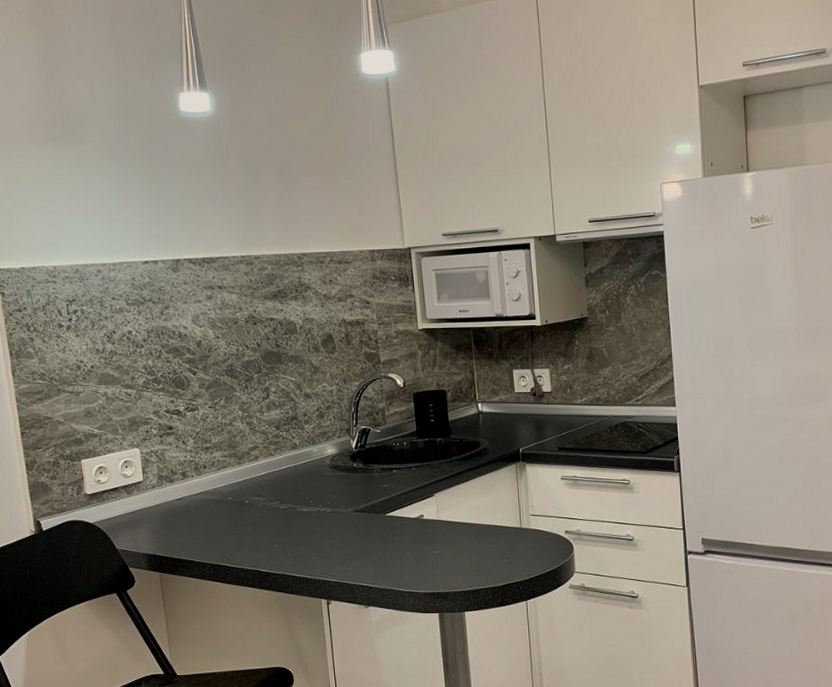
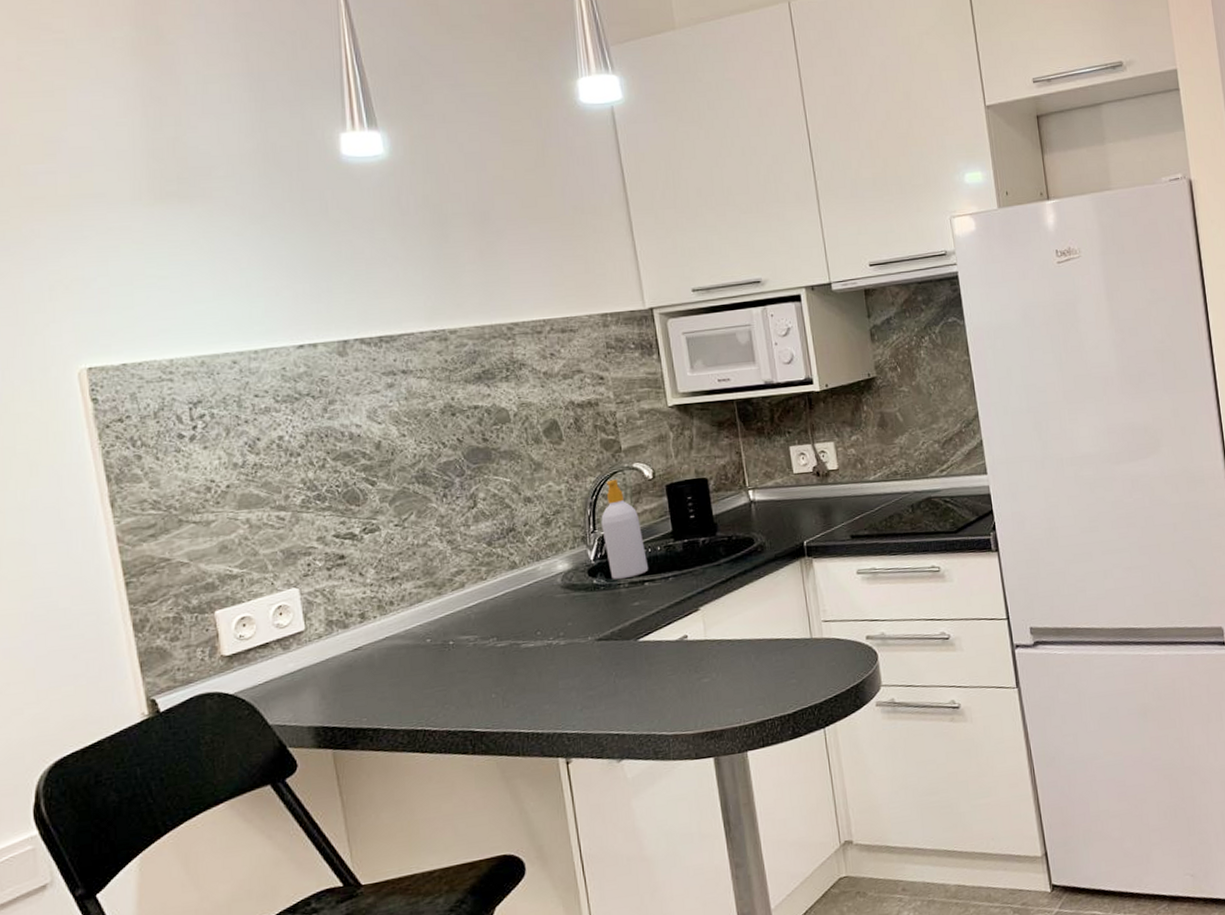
soap bottle: none [362,385,397,466] -> present [601,479,649,580]

